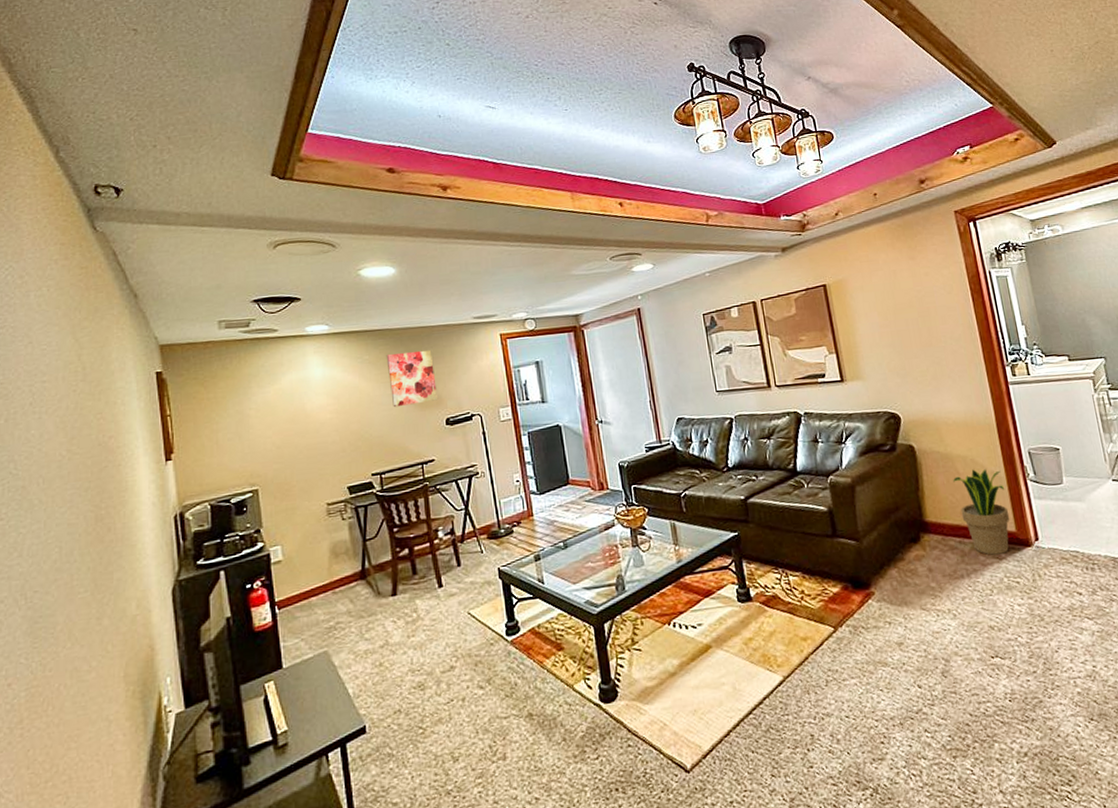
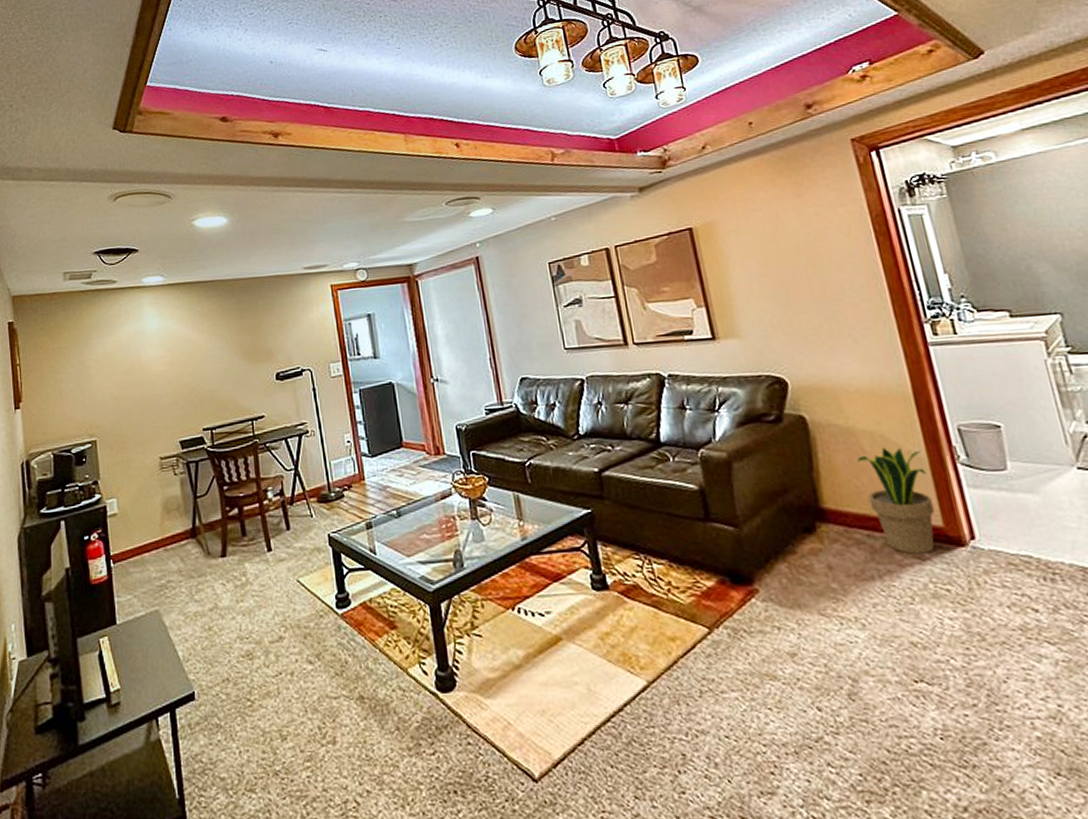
wall art: present [386,349,437,408] -> none [218,301,268,361]

